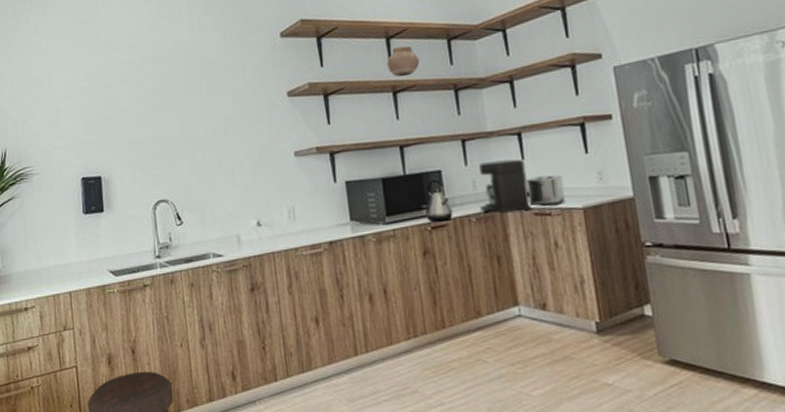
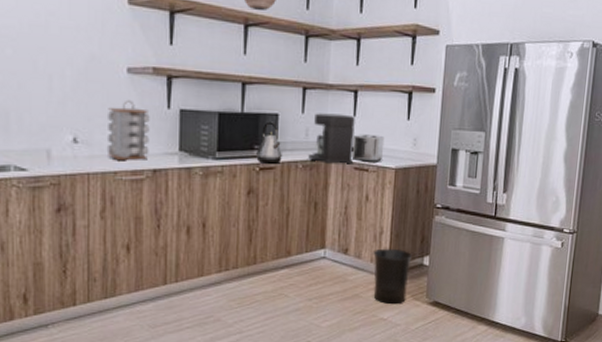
spice rack: none [282,180,324,237] -> present [106,99,150,161]
waste bin: none [577,298,632,365] -> present [373,248,412,304]

